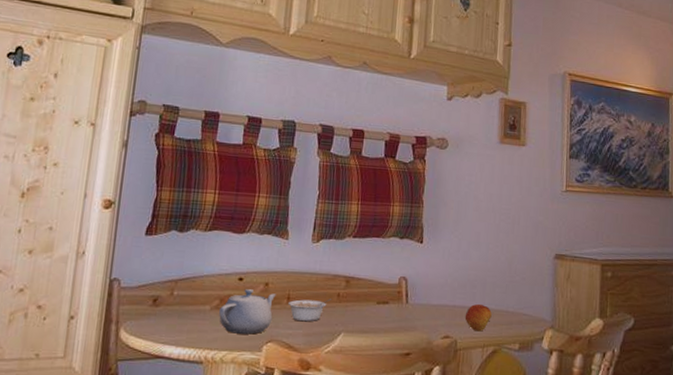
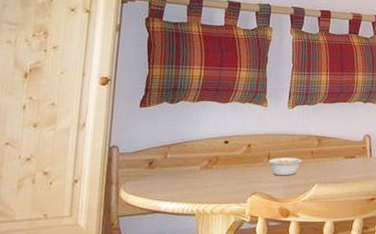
teapot: present [218,289,276,334] -> none [207,150,258,189]

